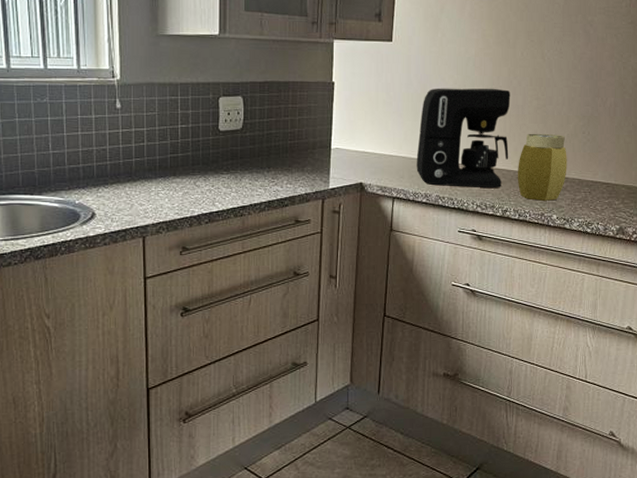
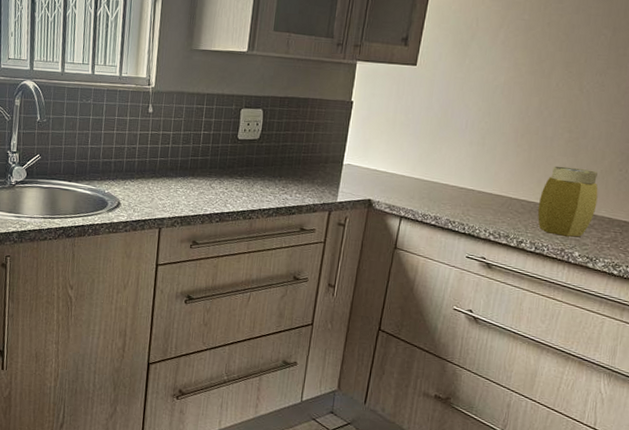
coffee maker: present [416,88,511,188] -> none [428,113,540,218]

